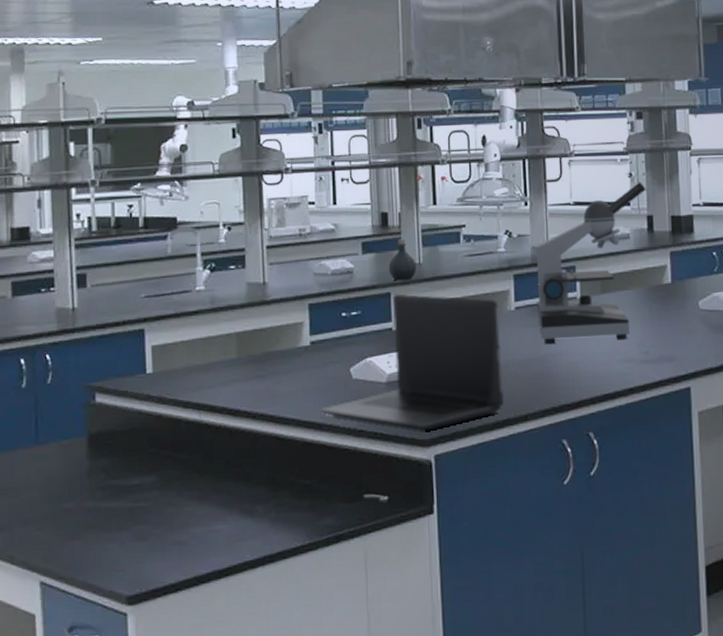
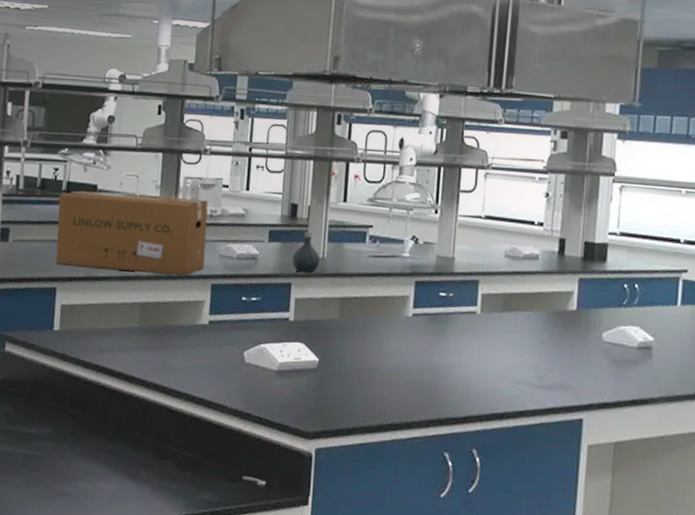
box: none [137,220,300,305] -> present [56,191,208,277]
laptop computer: present [320,293,504,431] -> none [211,285,396,425]
microscope: present [536,182,646,344] -> none [433,203,562,362]

